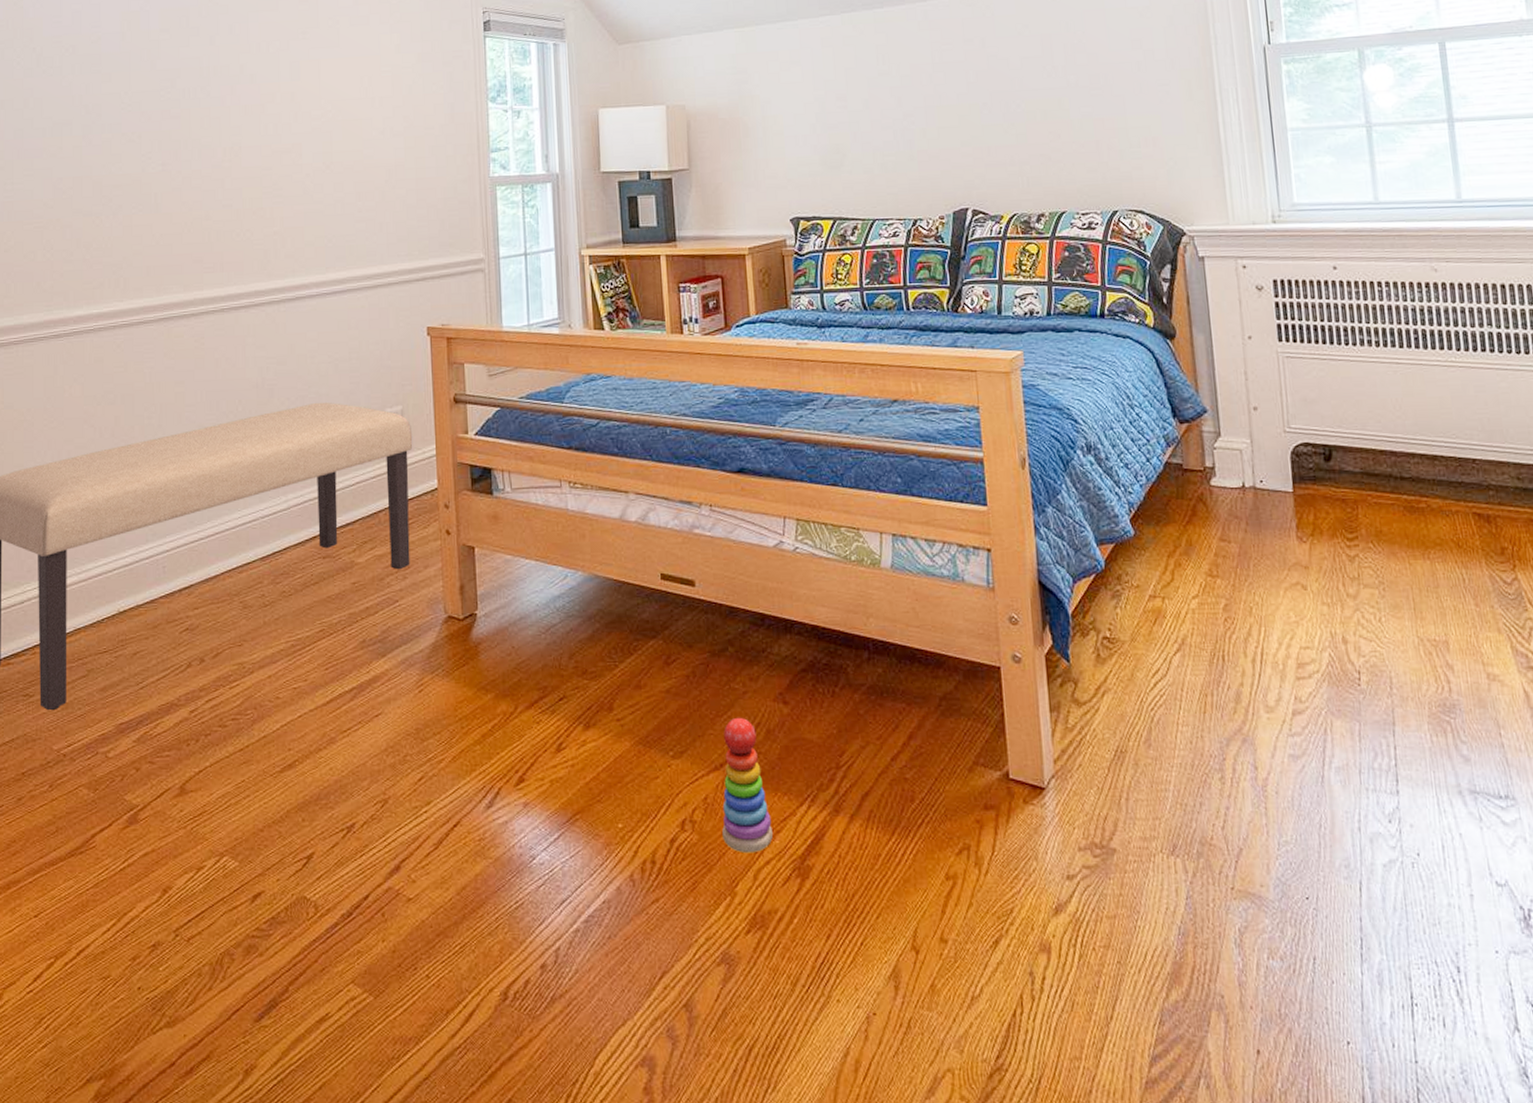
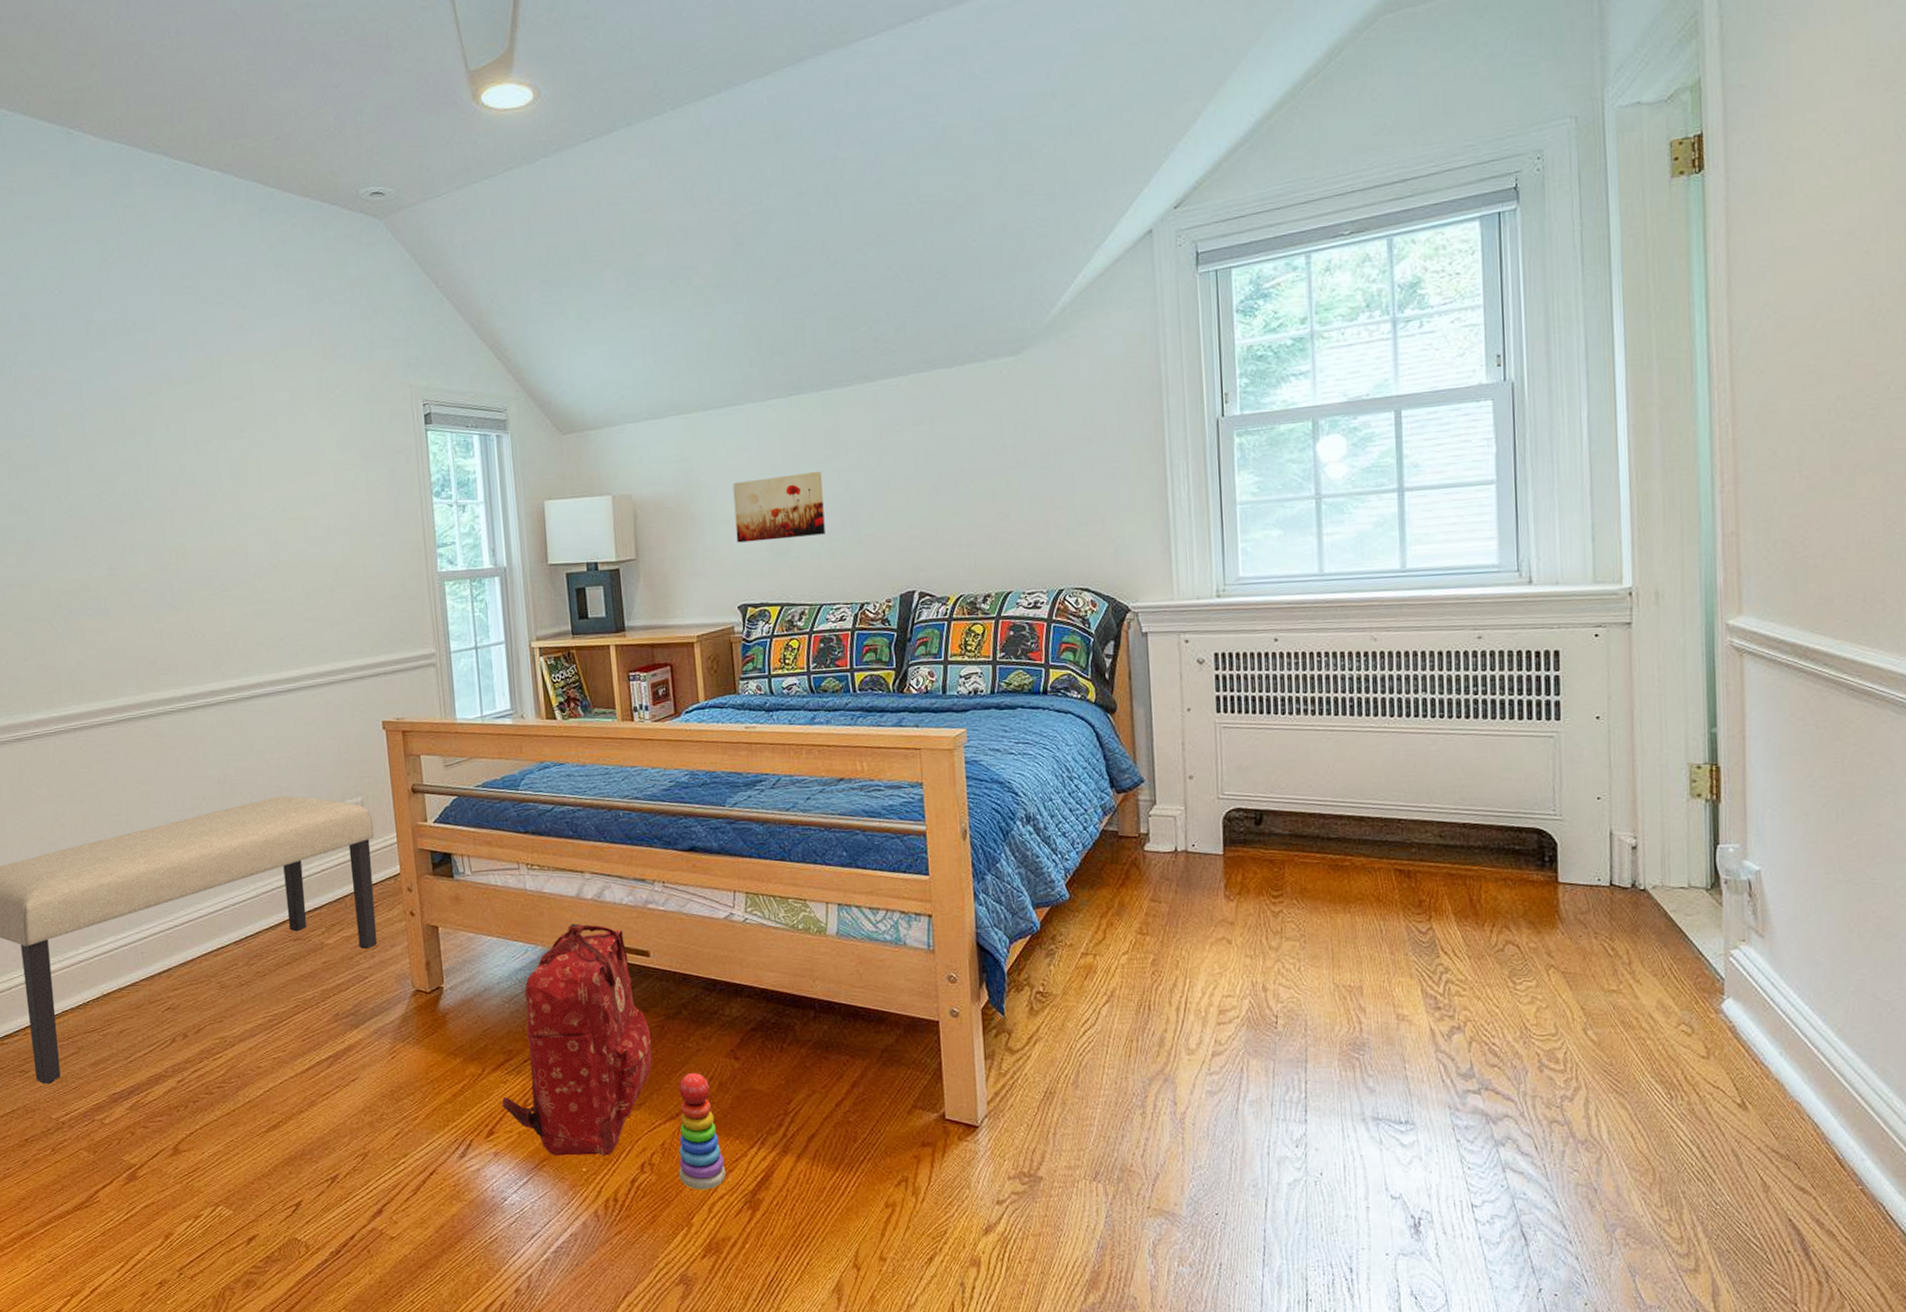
backpack: none [534,548,696,812] -> present [502,923,652,1157]
wall art: none [786,86,878,156] -> present [732,471,825,543]

